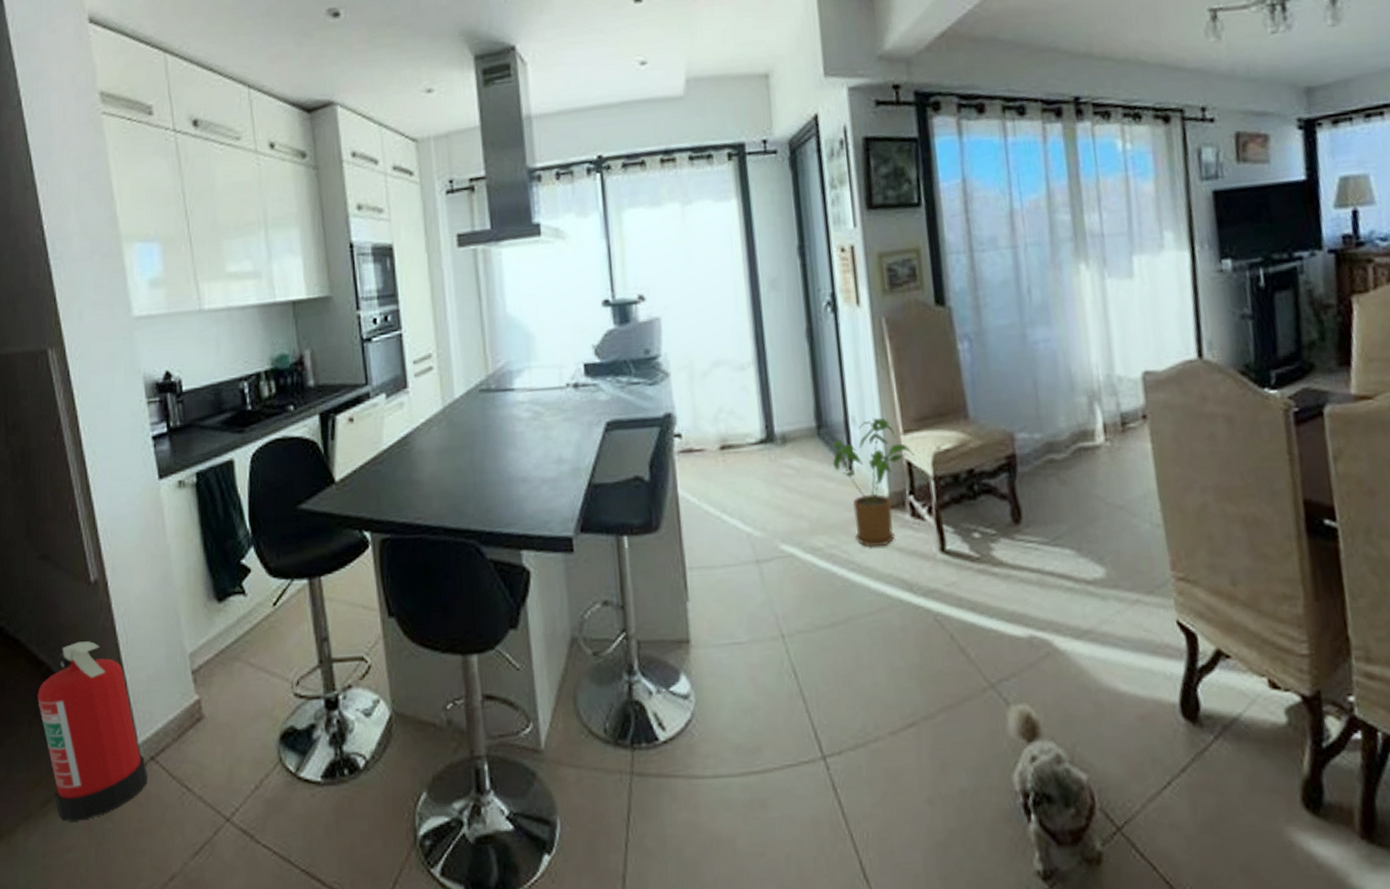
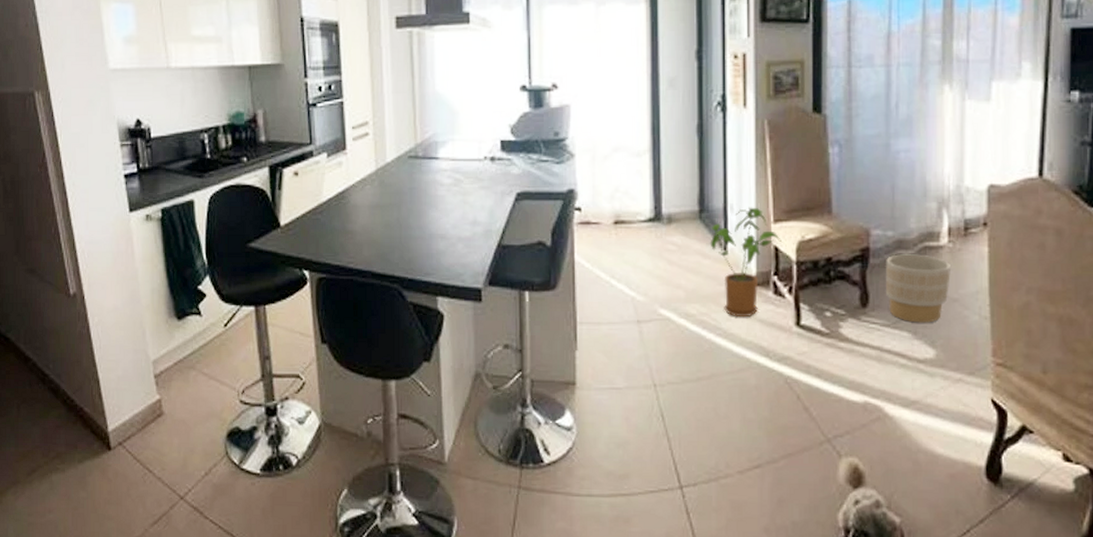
fire extinguisher: present [37,641,148,822] -> none [25,344,116,489]
planter: none [1035,457,1112,538] -> present [885,254,951,323]

